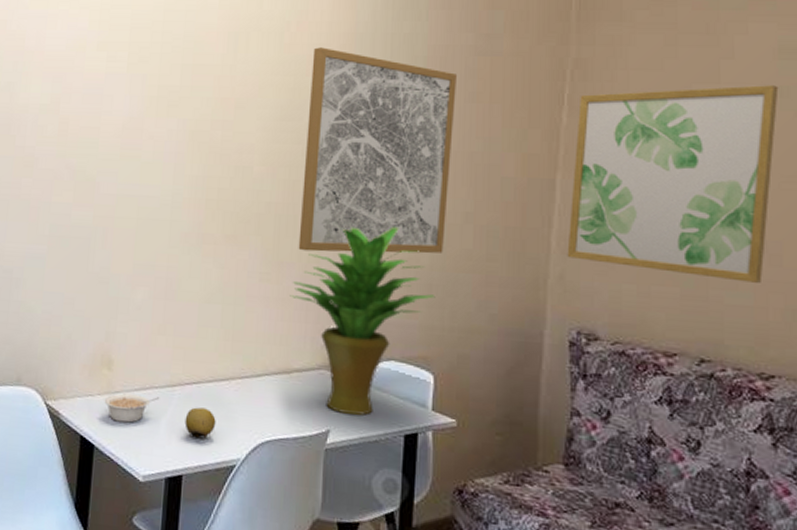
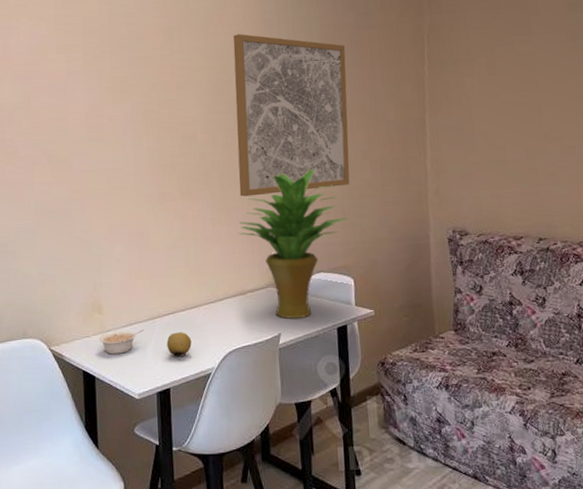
wall art: present [567,85,779,283] -> none [436,32,574,178]

